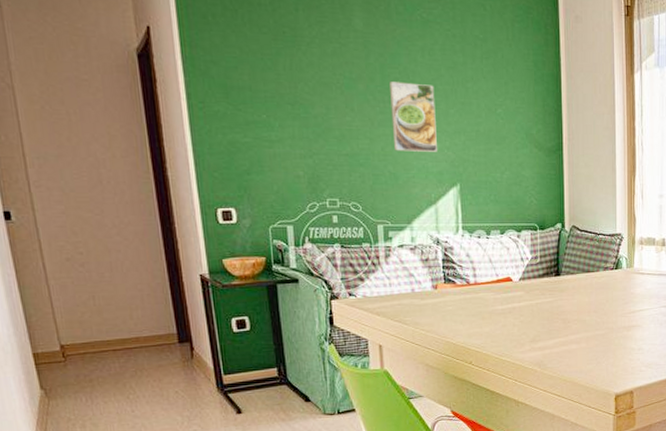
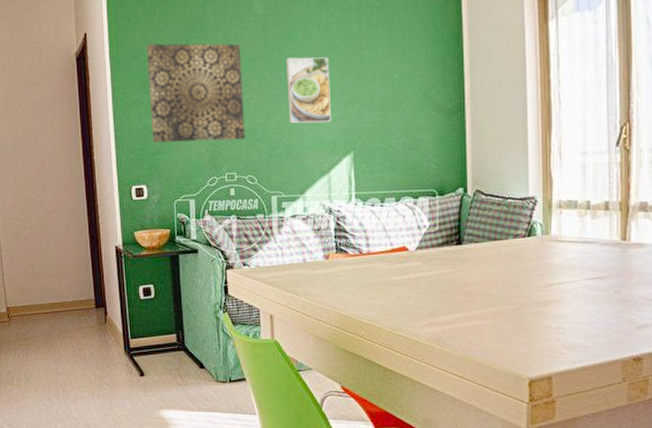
wall art: none [227,49,348,164] -> present [146,43,245,143]

